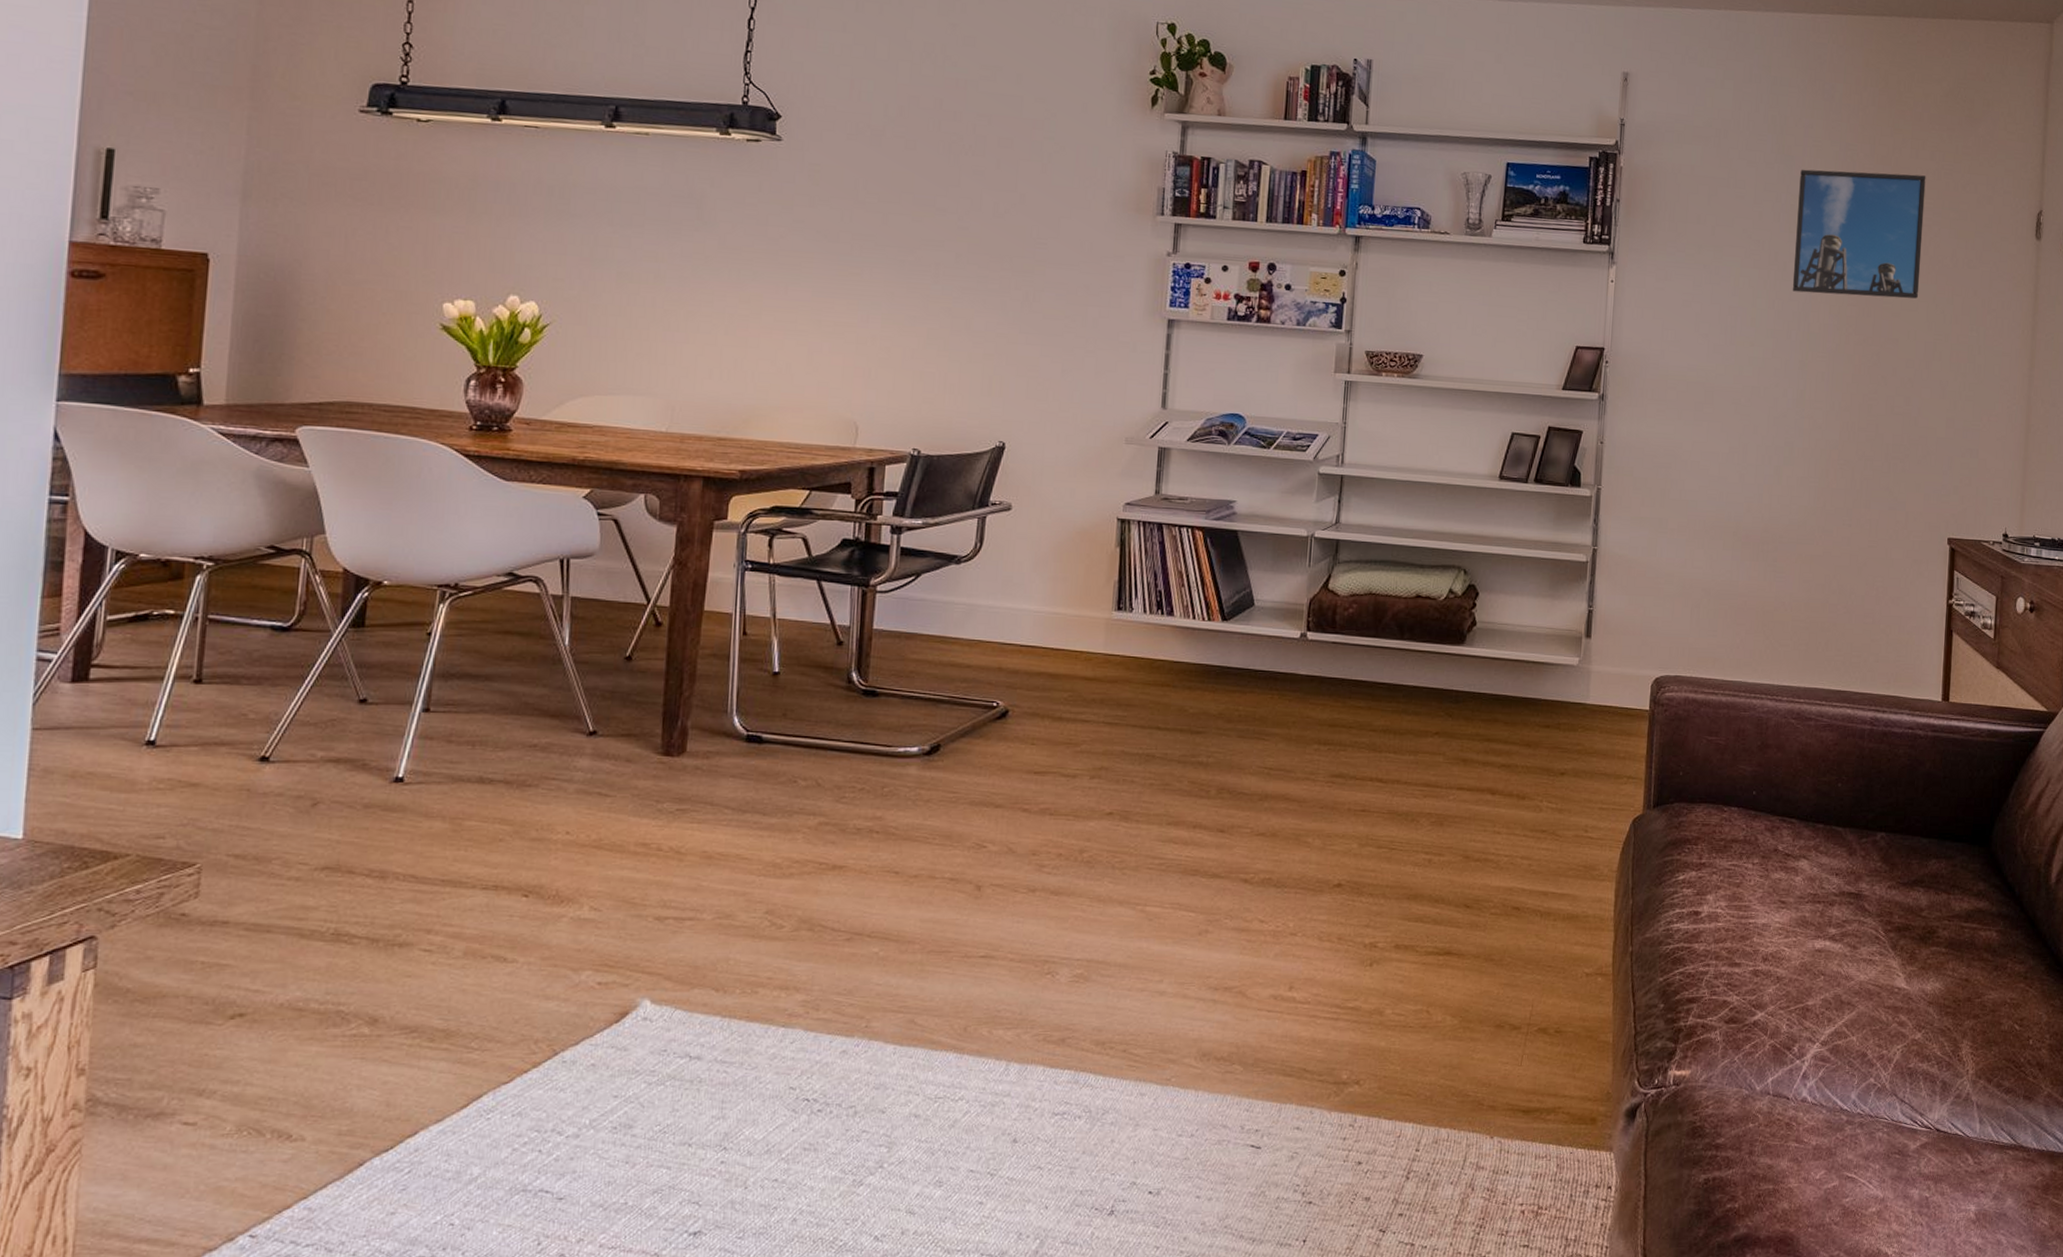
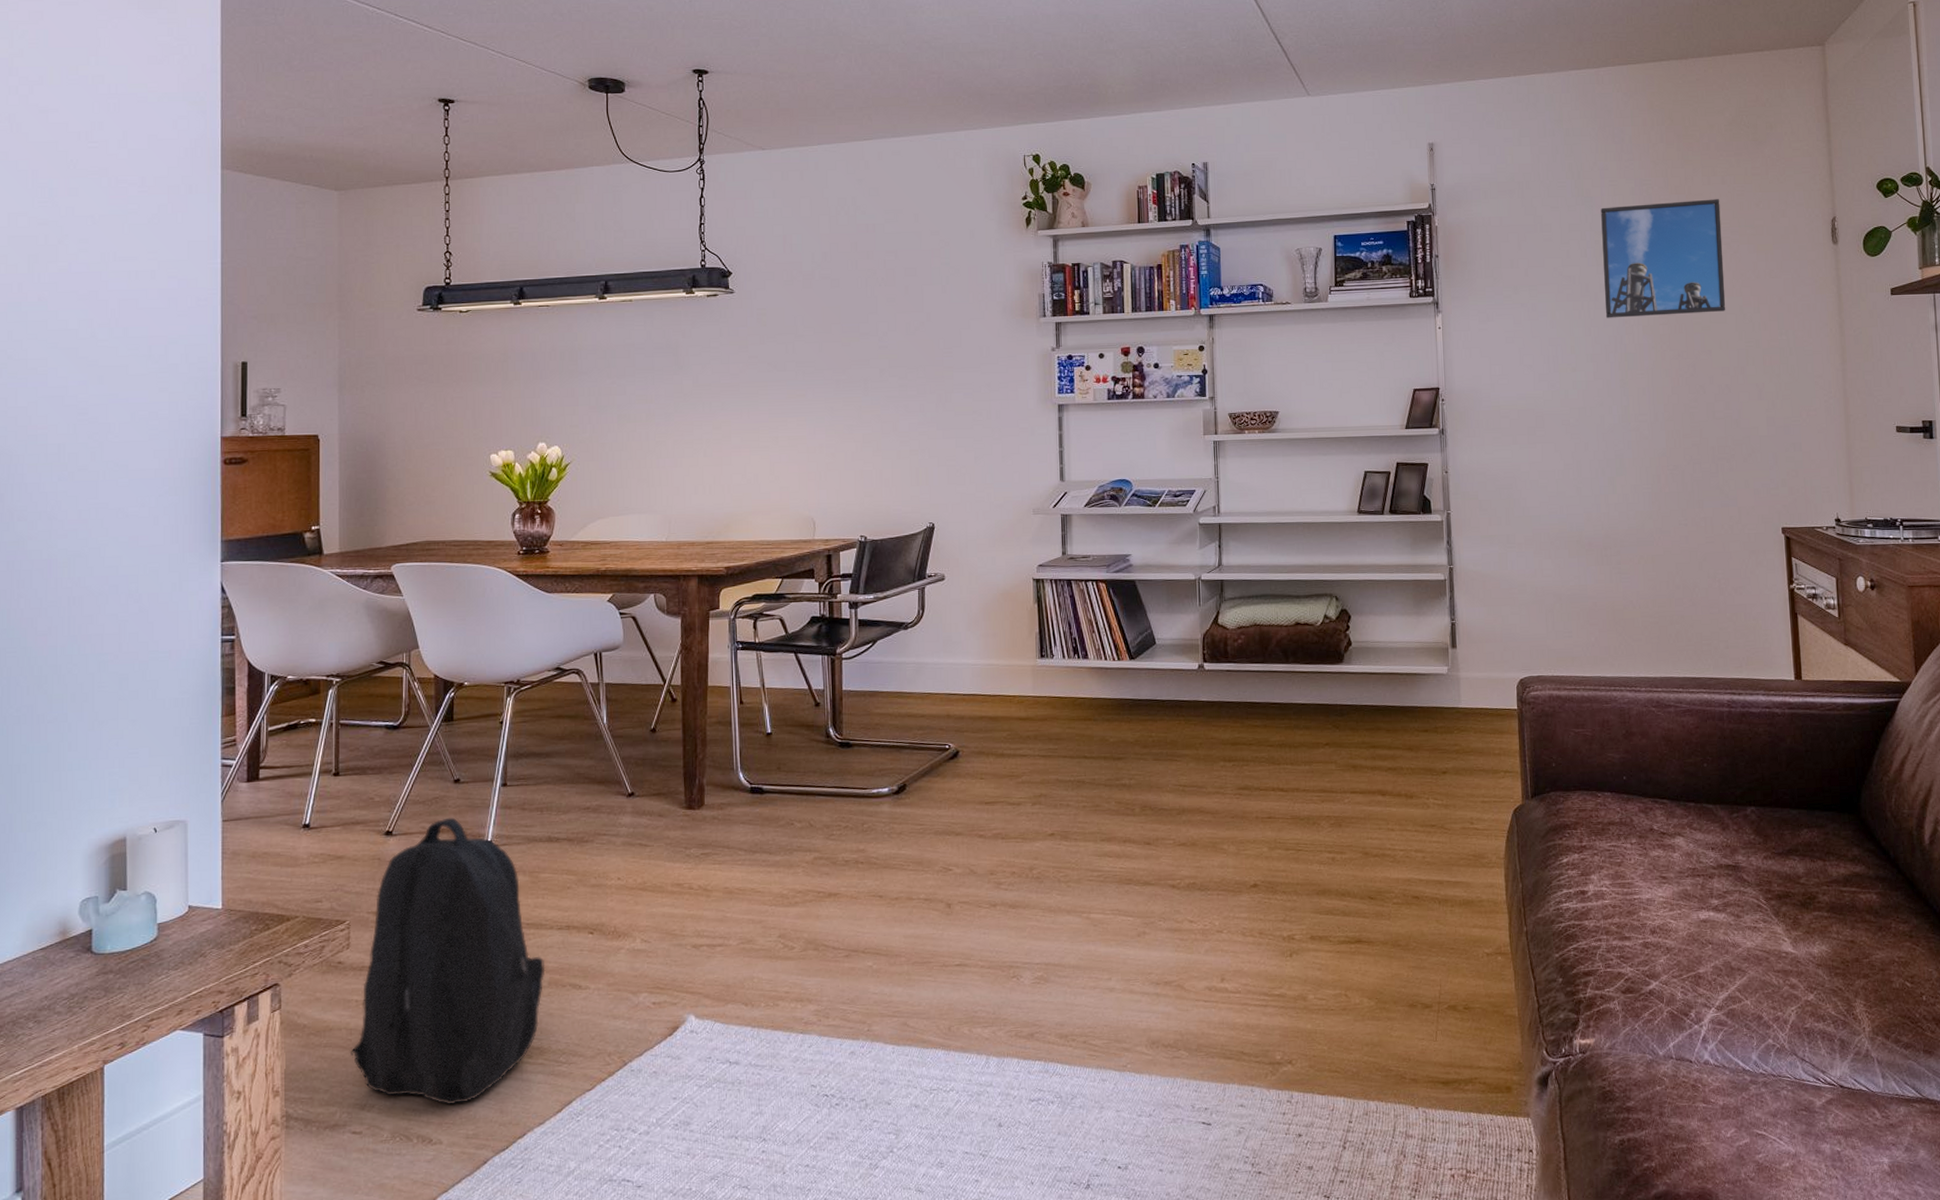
backpack: none [187,745,462,1095] -> present [349,817,546,1105]

